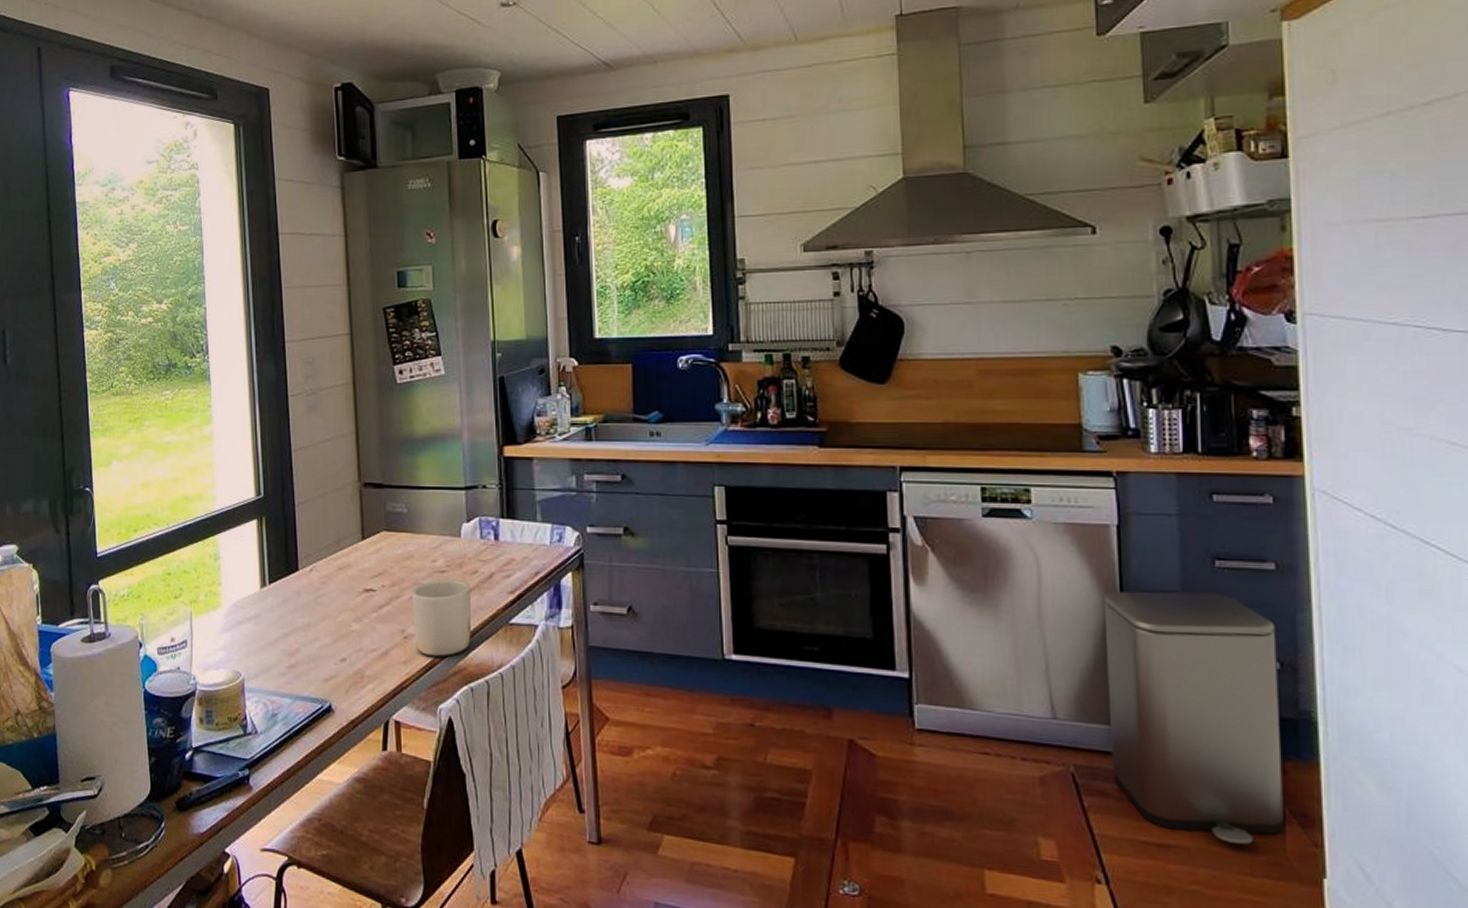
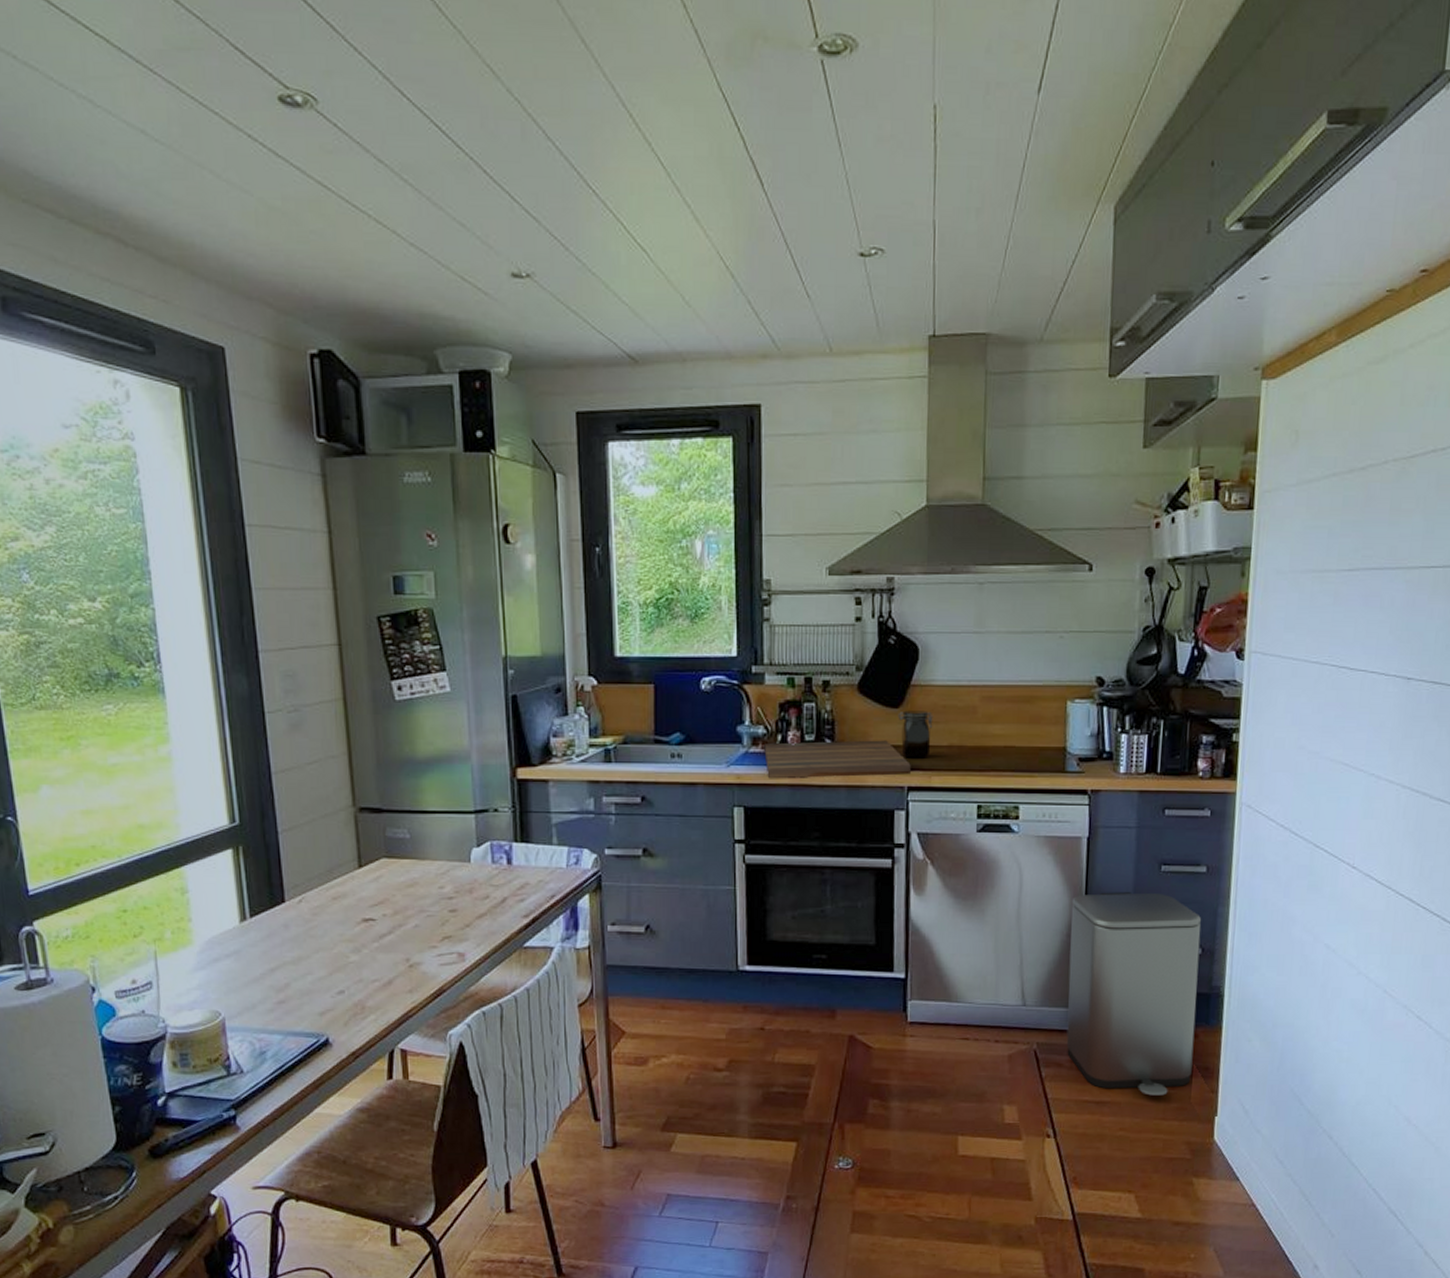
mug: present [411,580,471,657] -> none [416,906,483,984]
cutting board: none [744,417,902,458] -> present [764,740,911,779]
jar: none [884,386,925,436] -> present [897,710,934,758]

